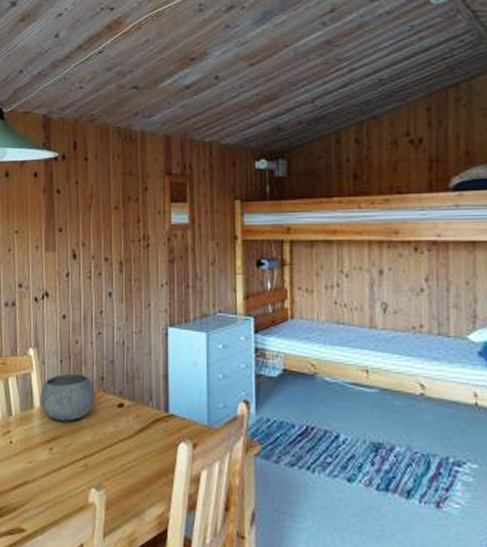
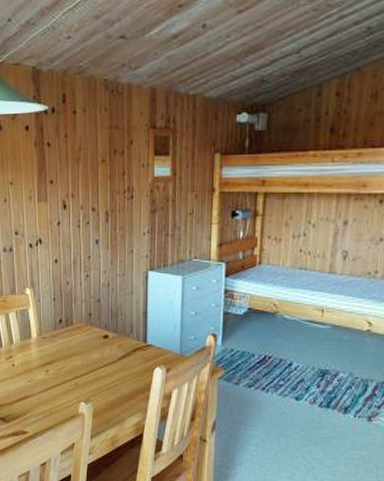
bowl: present [39,373,95,422] -> none [36,309,84,350]

